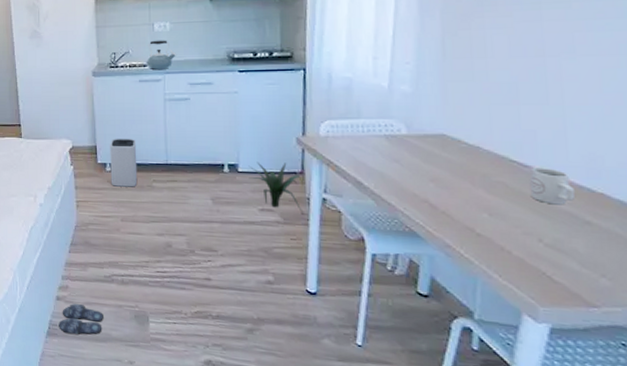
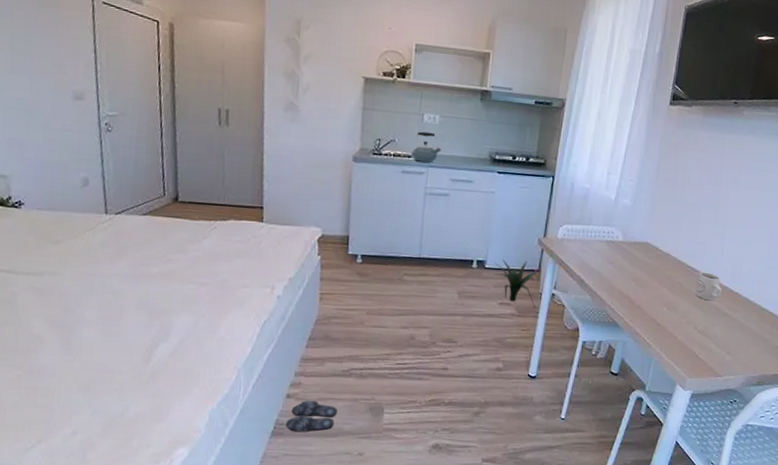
trash can: present [110,138,138,187] -> none [360,229,392,280]

